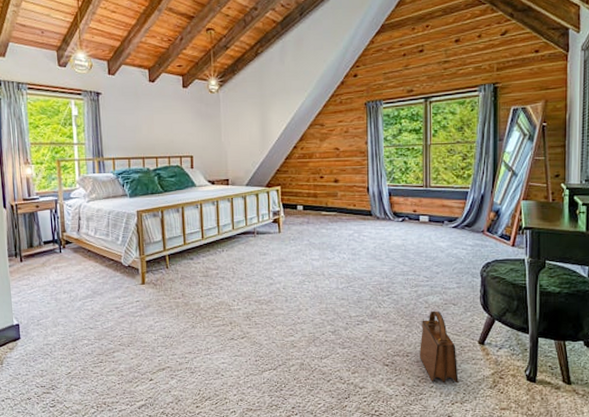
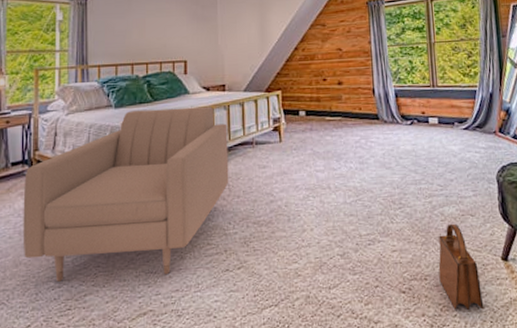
armchair: none [56,198,233,340] -> present [23,106,229,282]

